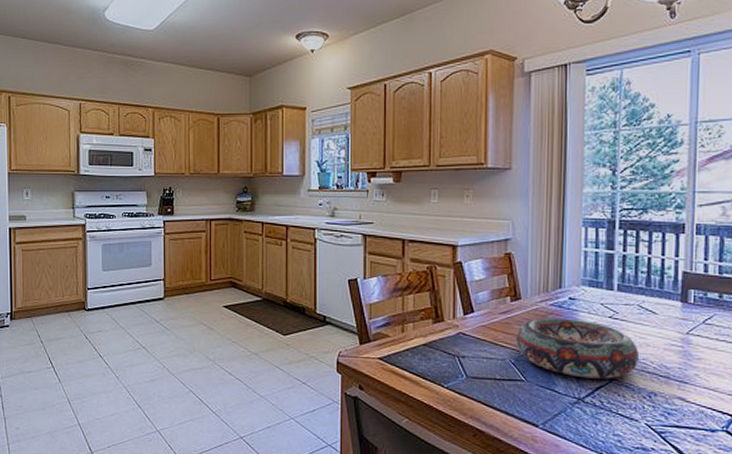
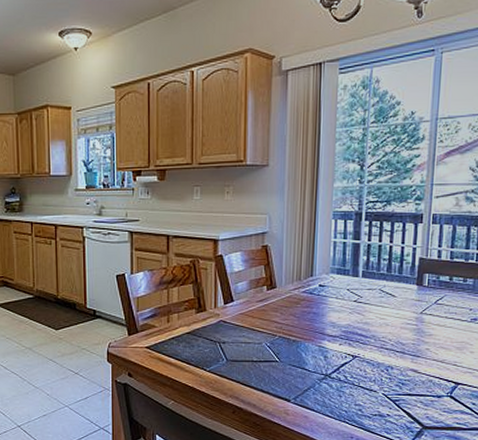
decorative bowl: present [515,317,640,379] -> none [271,303,380,356]

